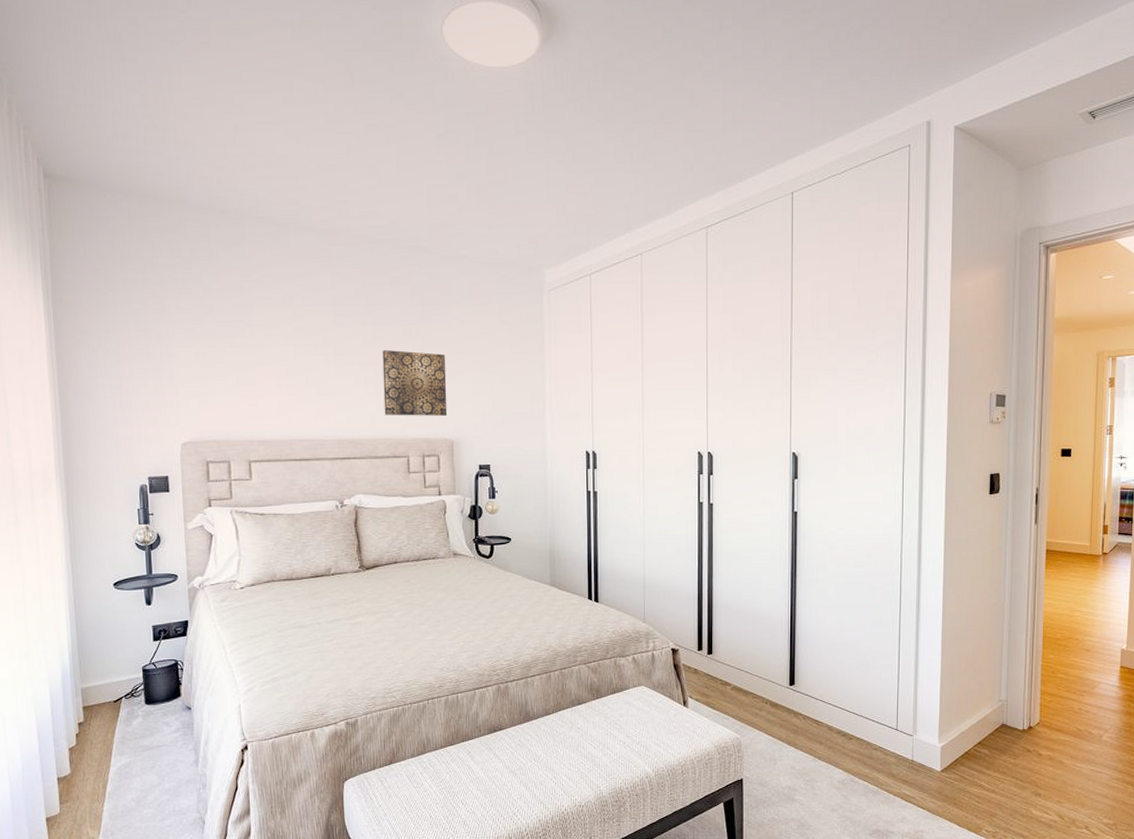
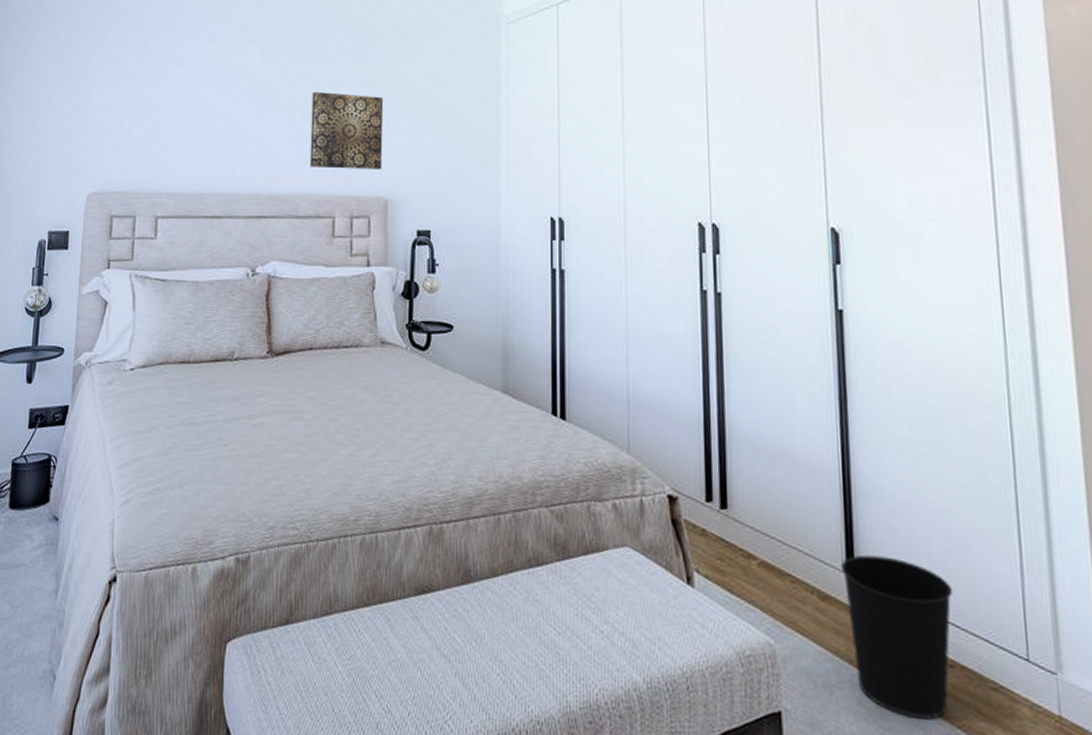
wastebasket: none [785,675,855,772] -> present [840,554,952,720]

